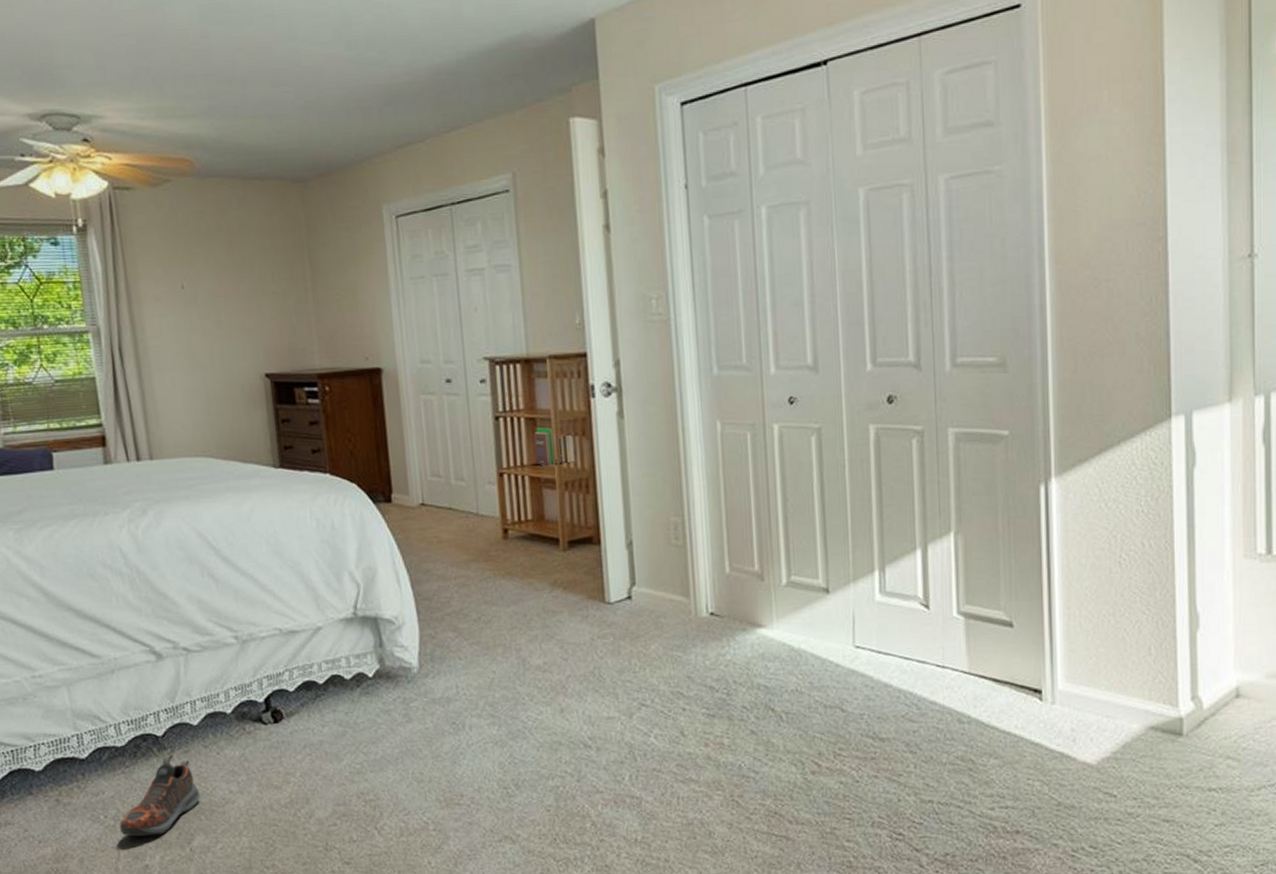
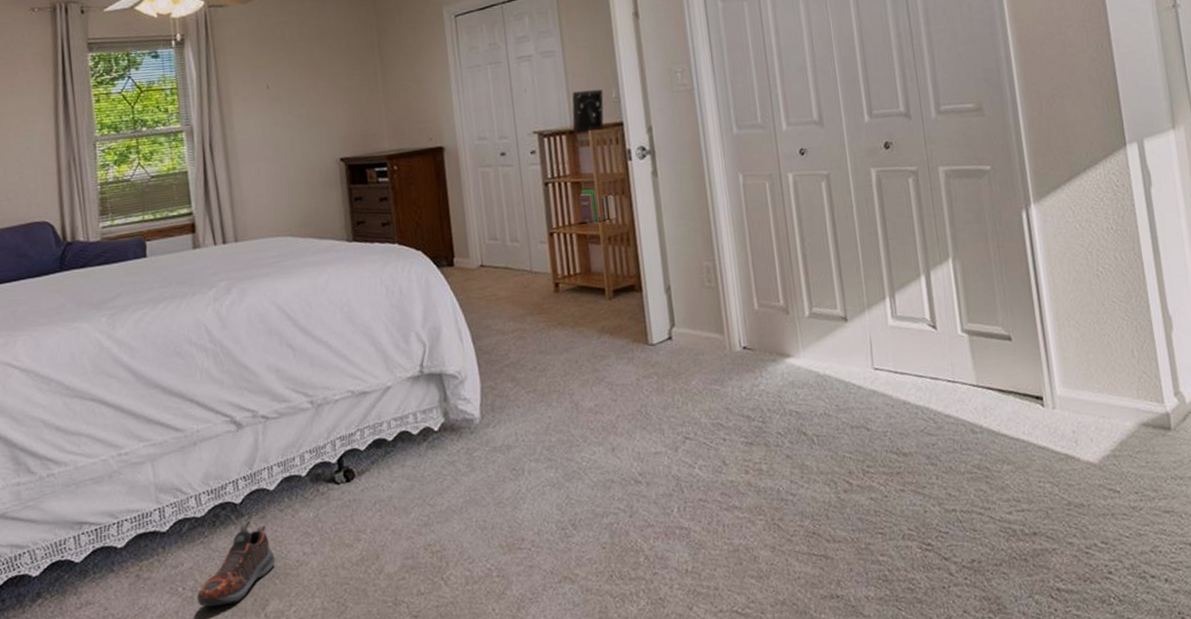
picture frame: none [528,313,565,363] -> present [572,89,604,133]

